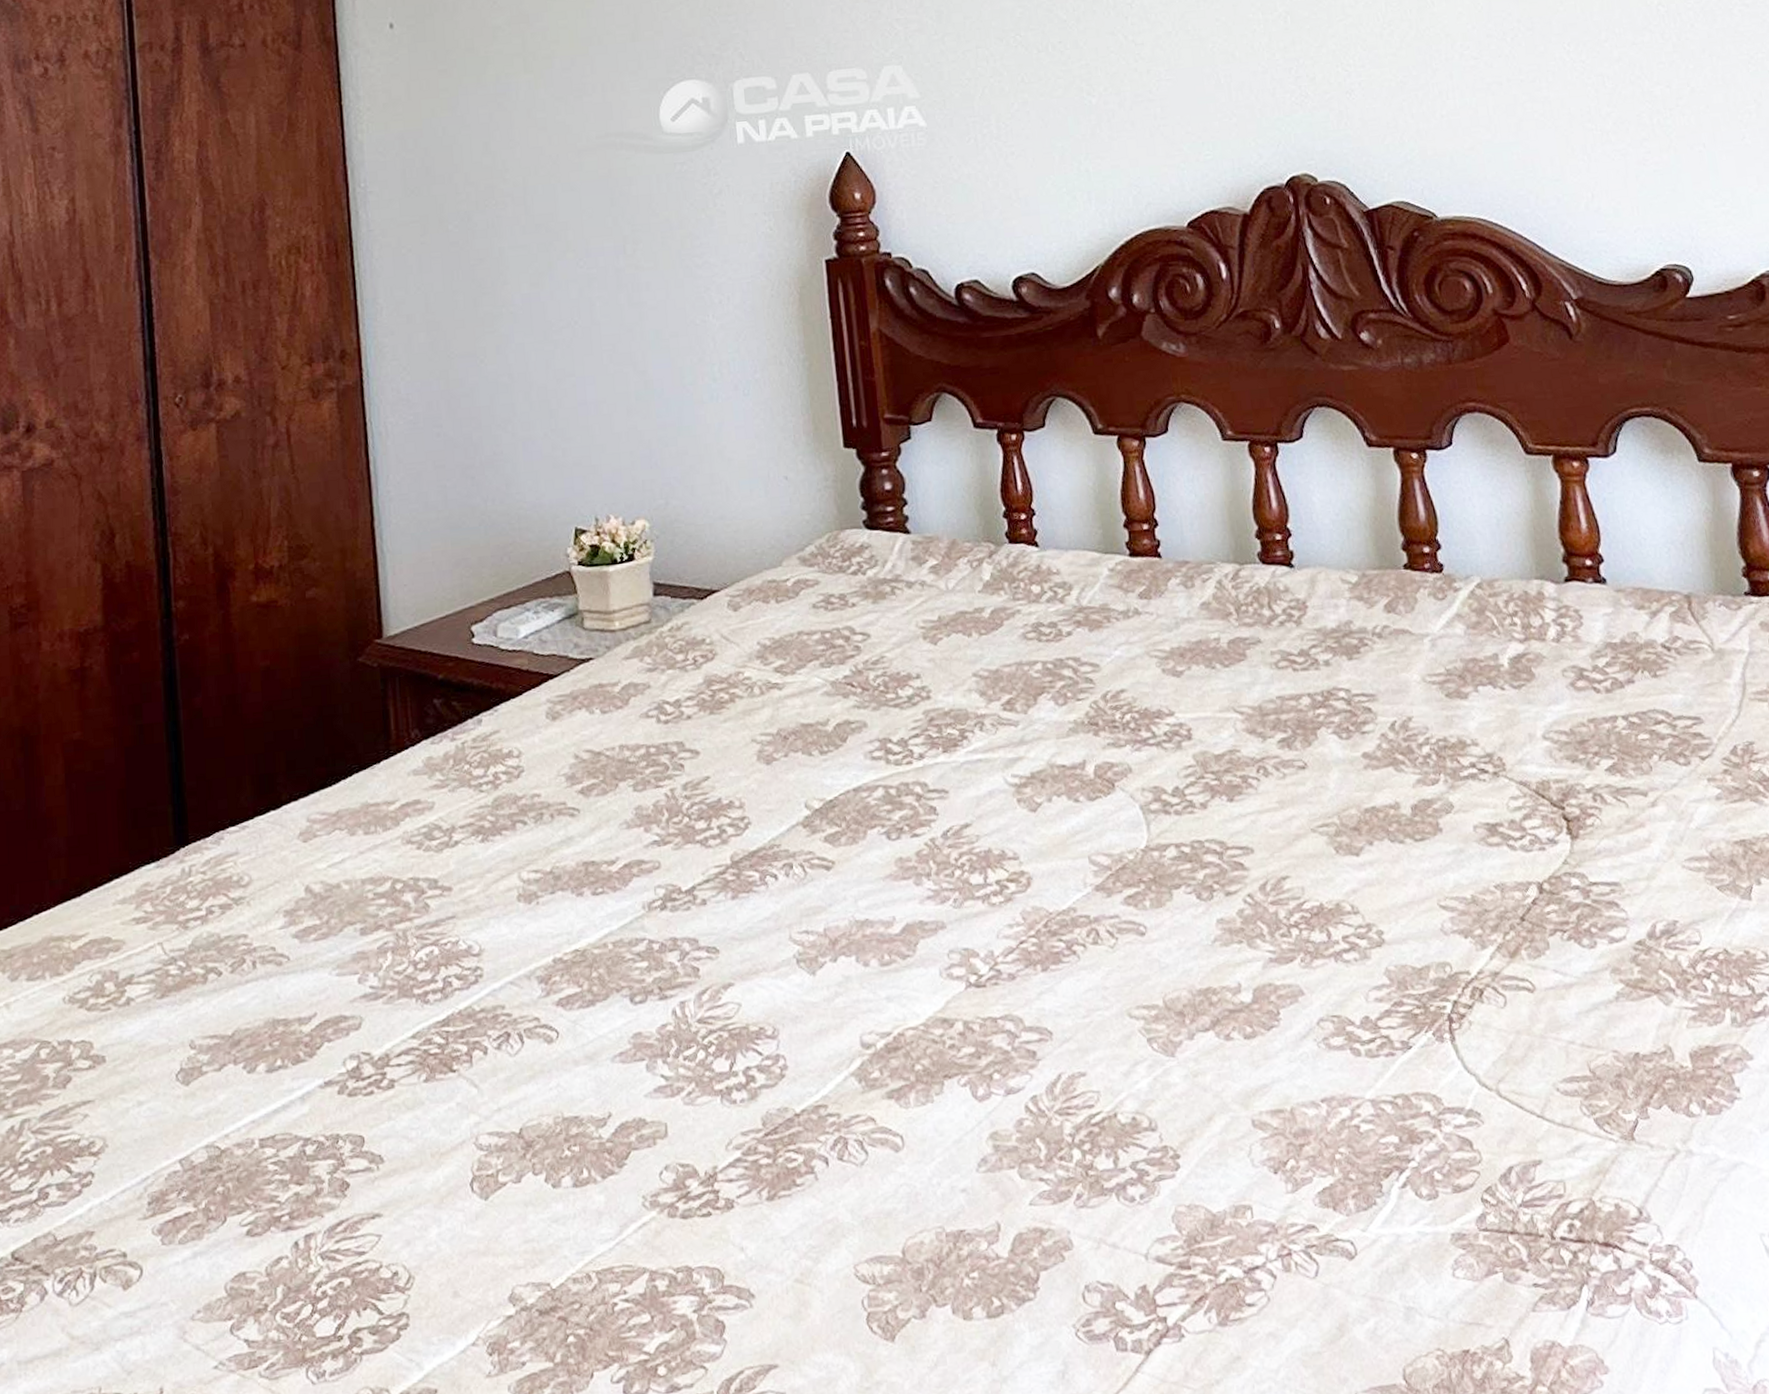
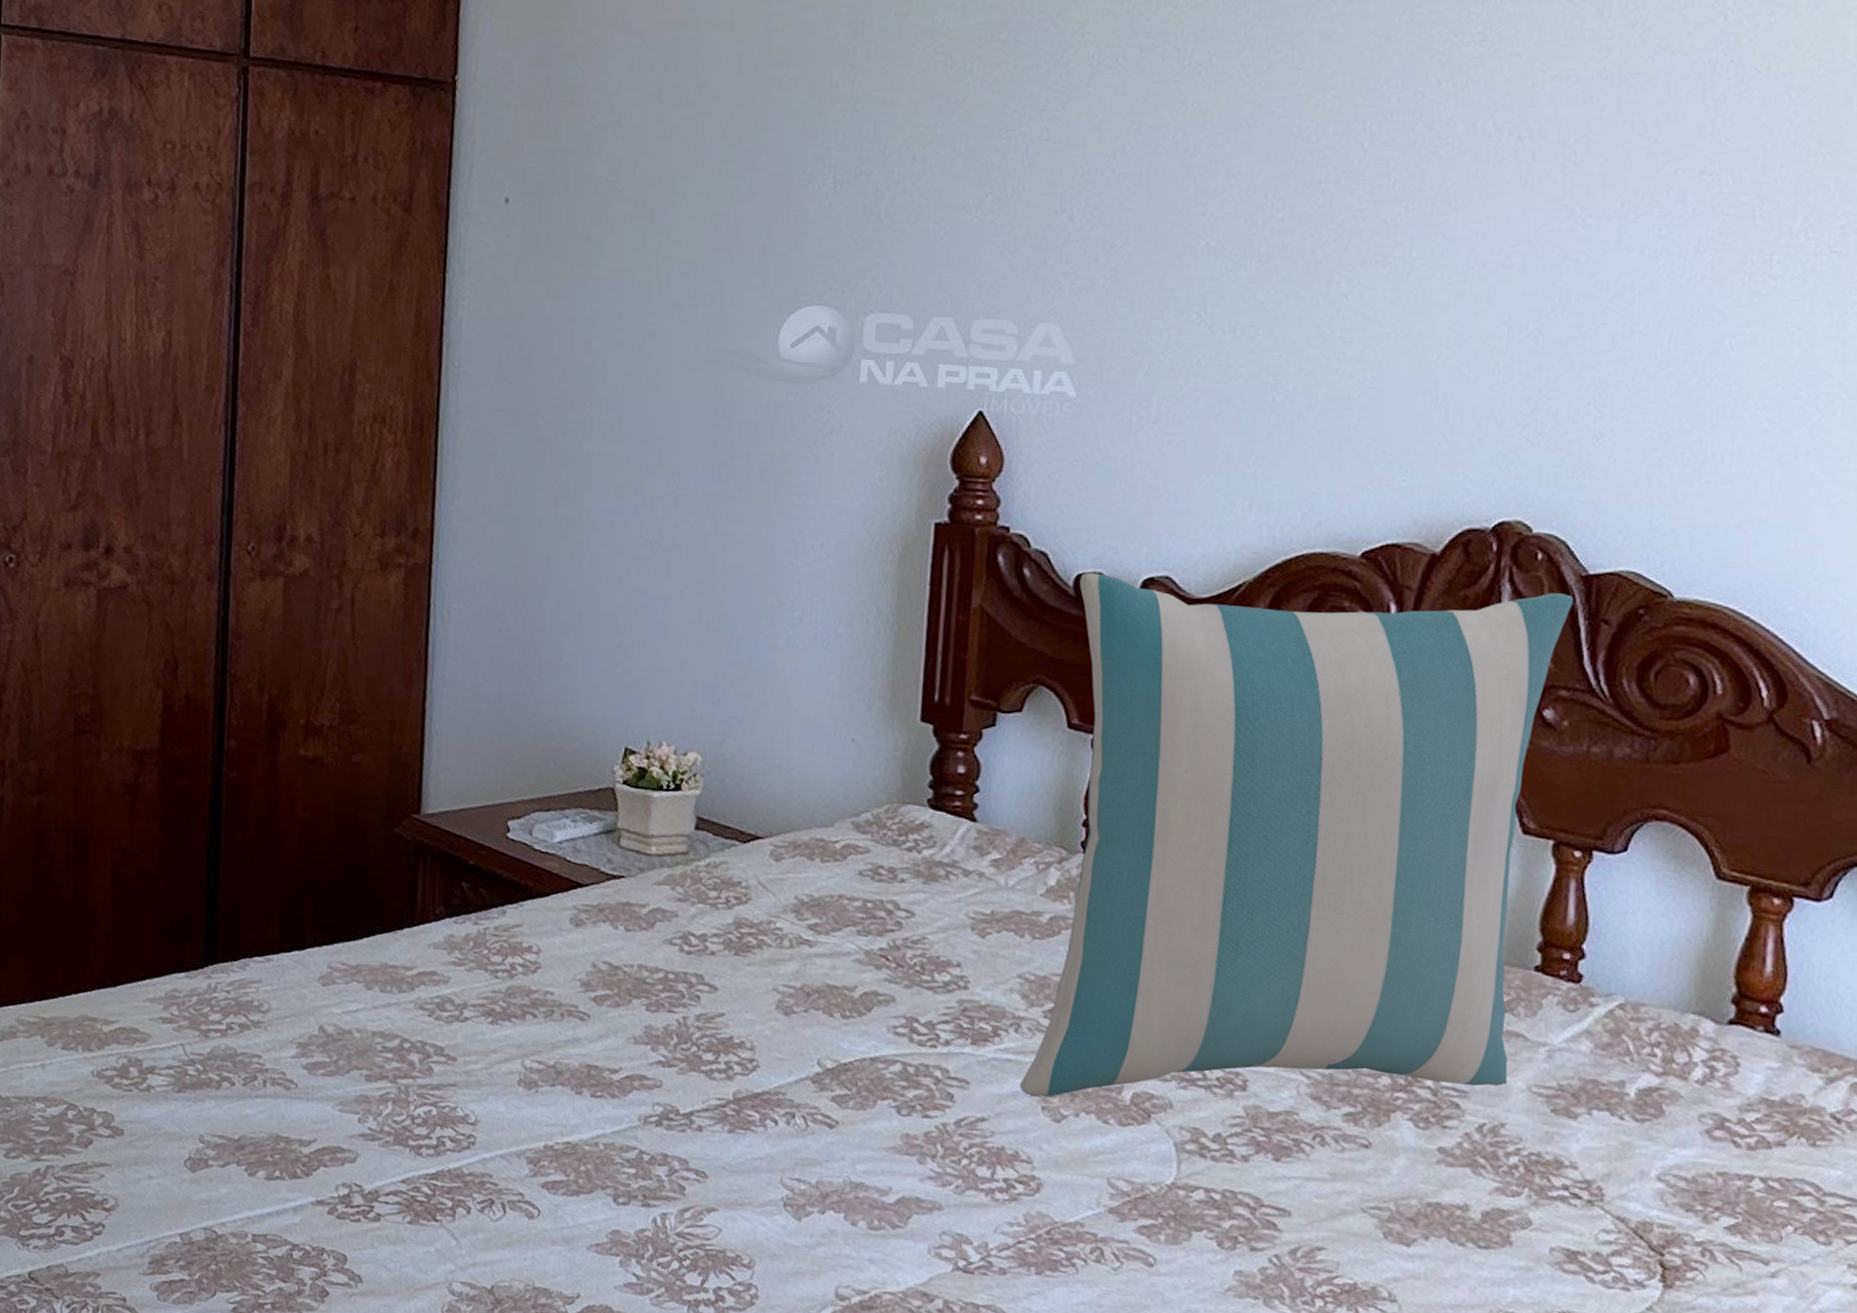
pillow: none [960,229,1405,791] -> present [1020,572,1573,1097]

